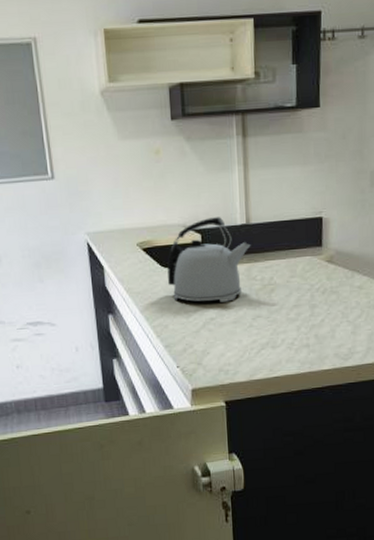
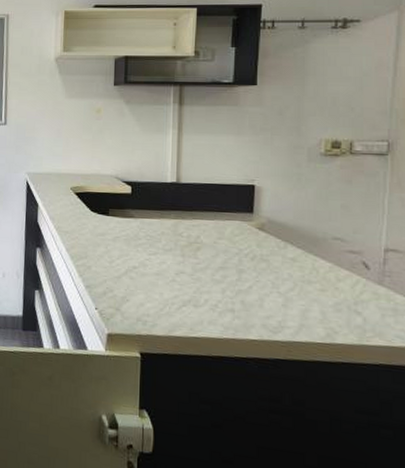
kettle: present [167,217,251,302] -> none [96,172,179,253]

